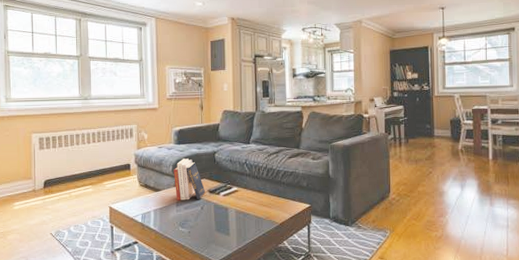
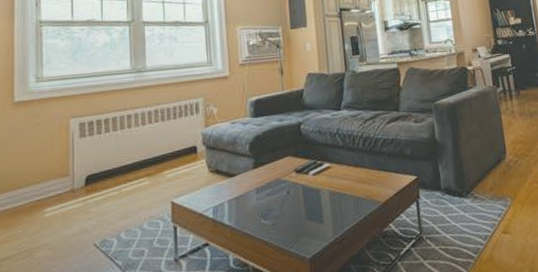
books: present [174,159,206,201] -> none [251,133,292,186]

